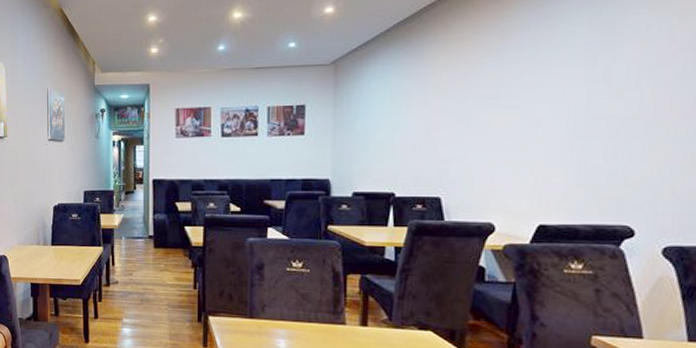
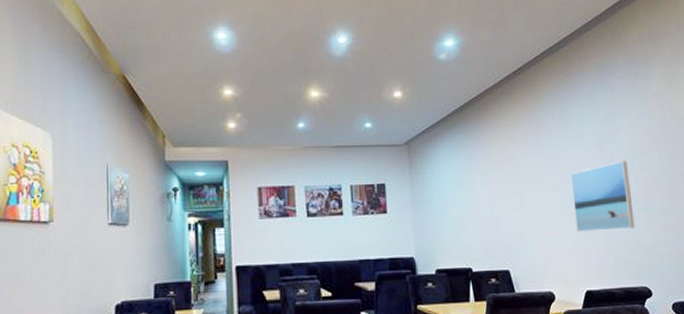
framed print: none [537,75,631,160] -> present [571,160,635,232]

